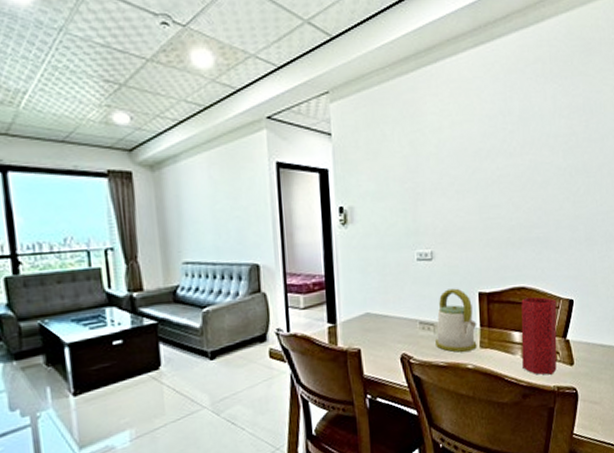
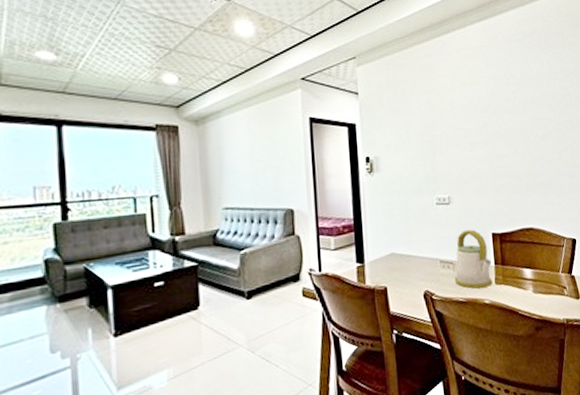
vase: present [521,296,557,375] -> none [530,236,565,309]

